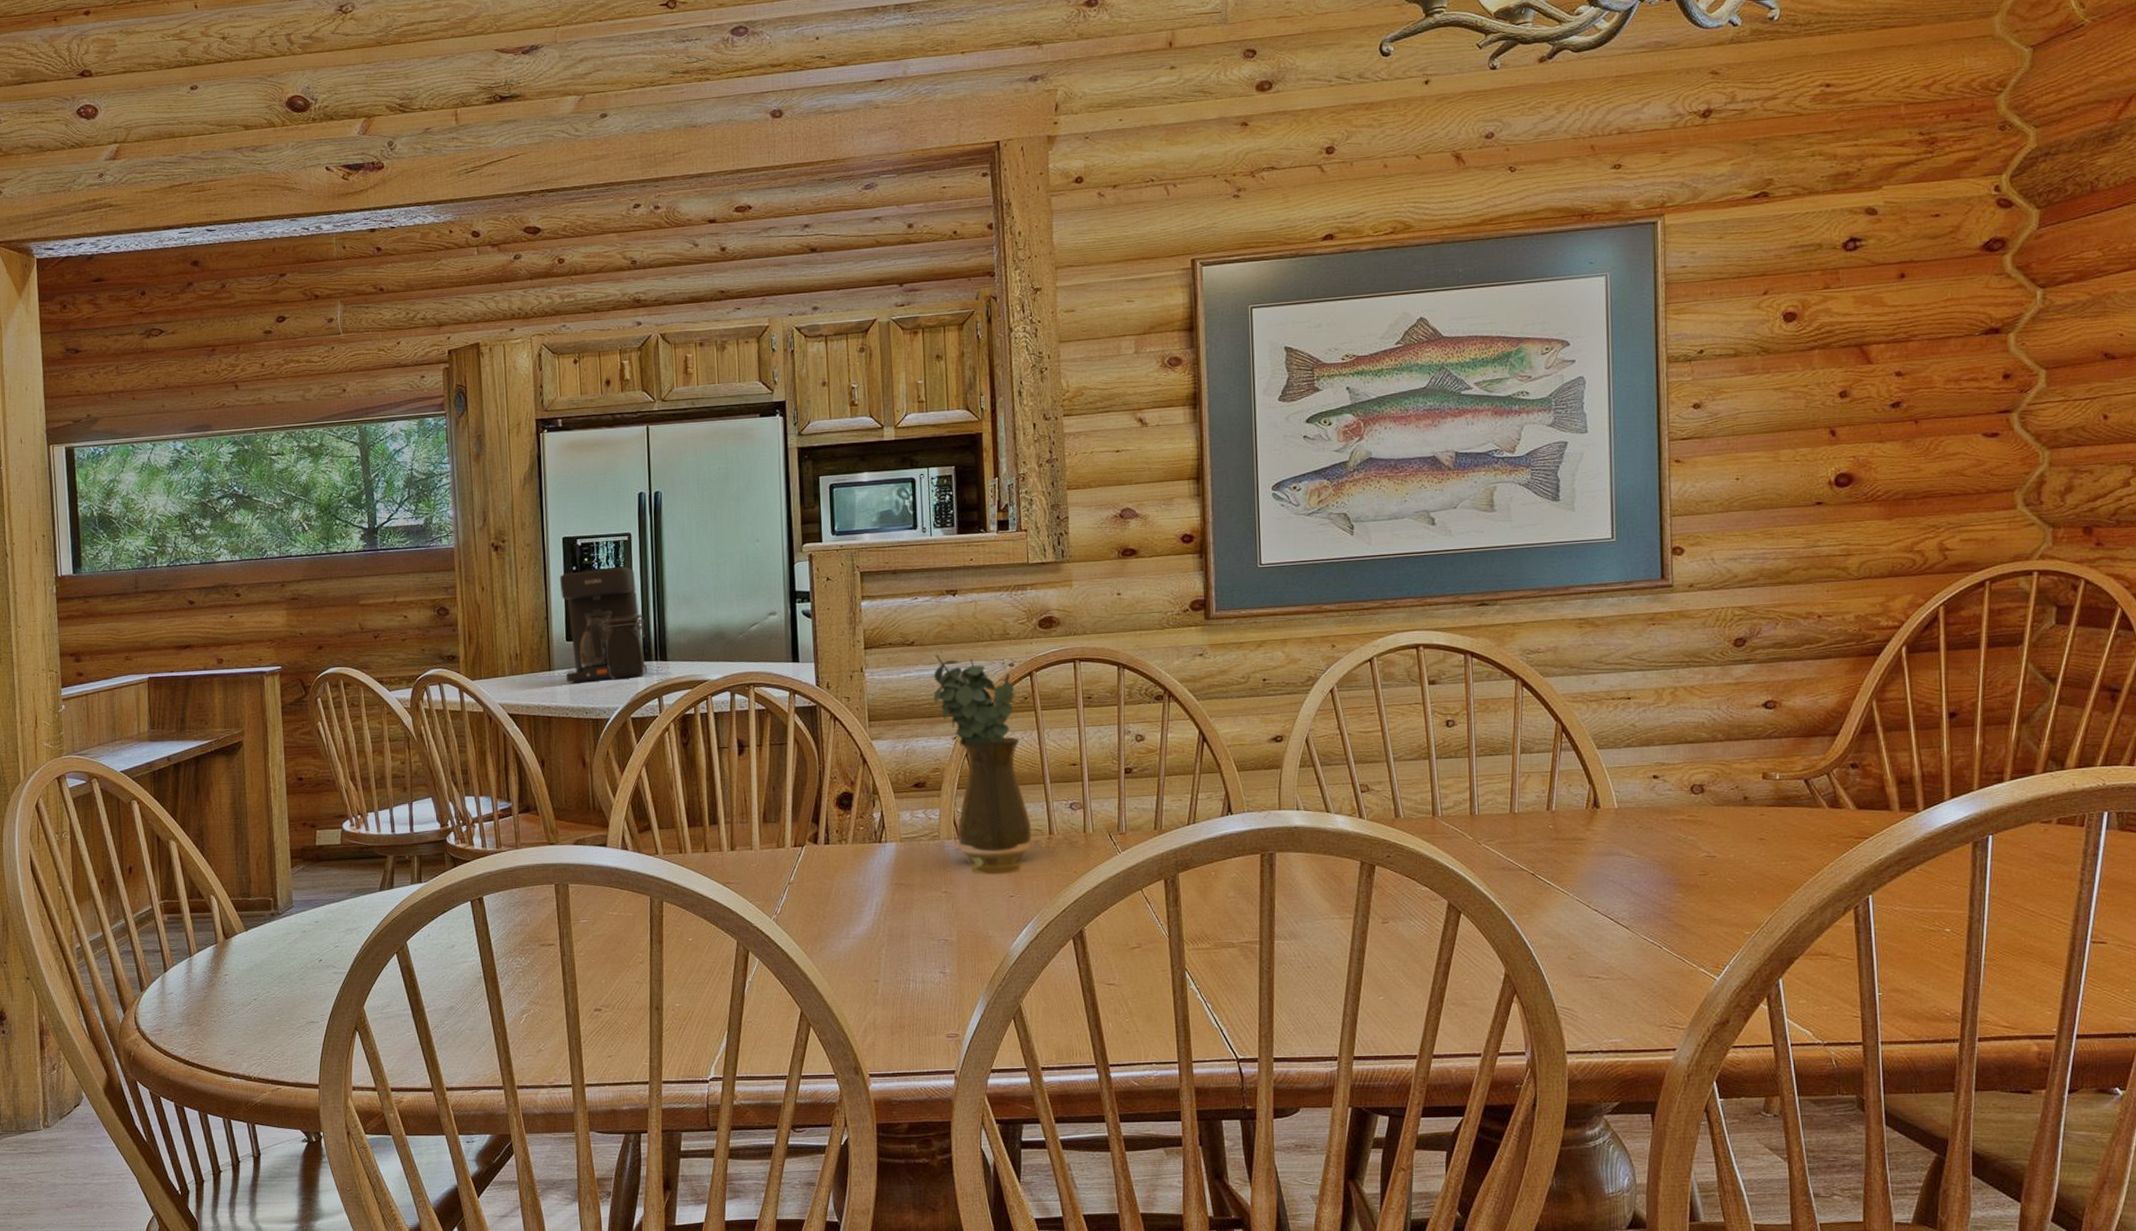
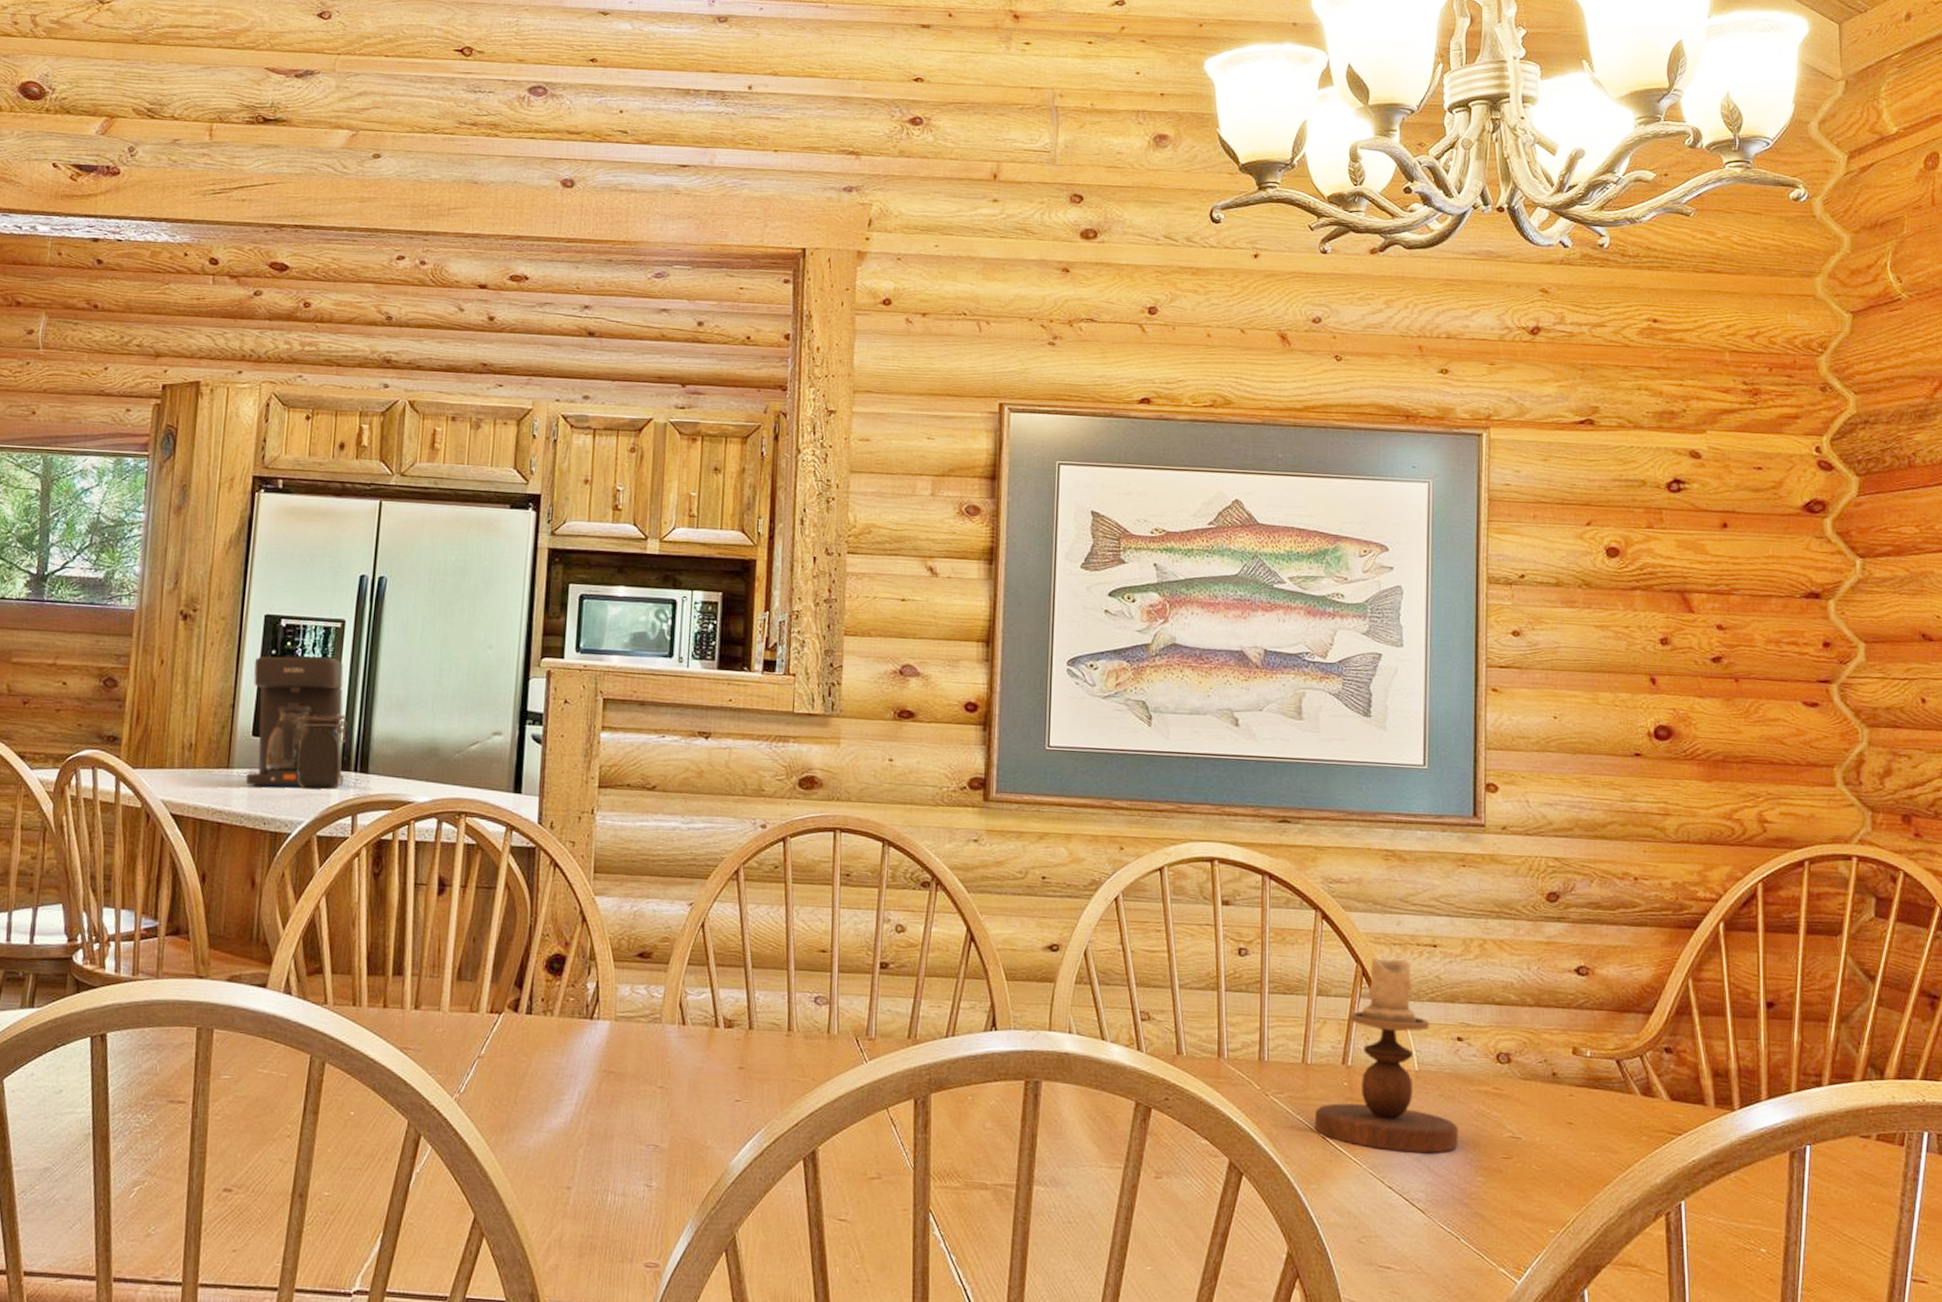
vase: present [933,654,1032,876] -> none [671,804,769,1074]
candlestick: none [1524,713,1657,879] -> present [1315,958,1458,1153]

